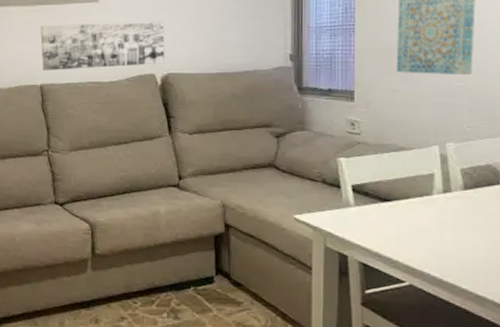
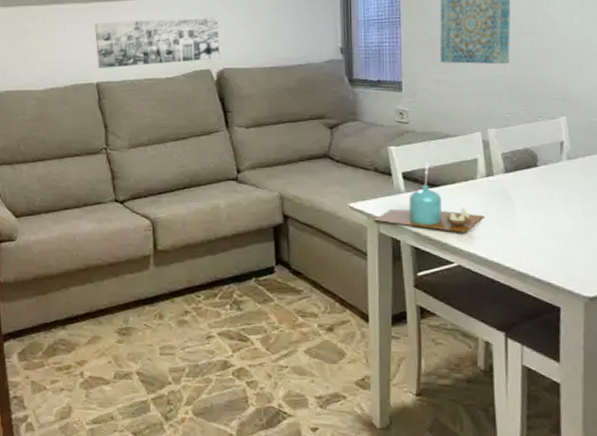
candle: none [319,175,439,251] -> present [373,162,484,233]

